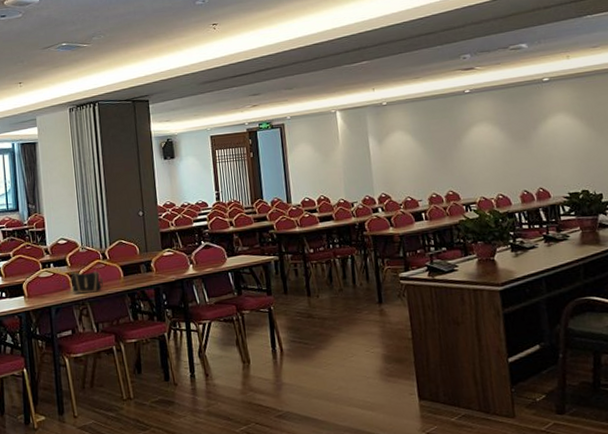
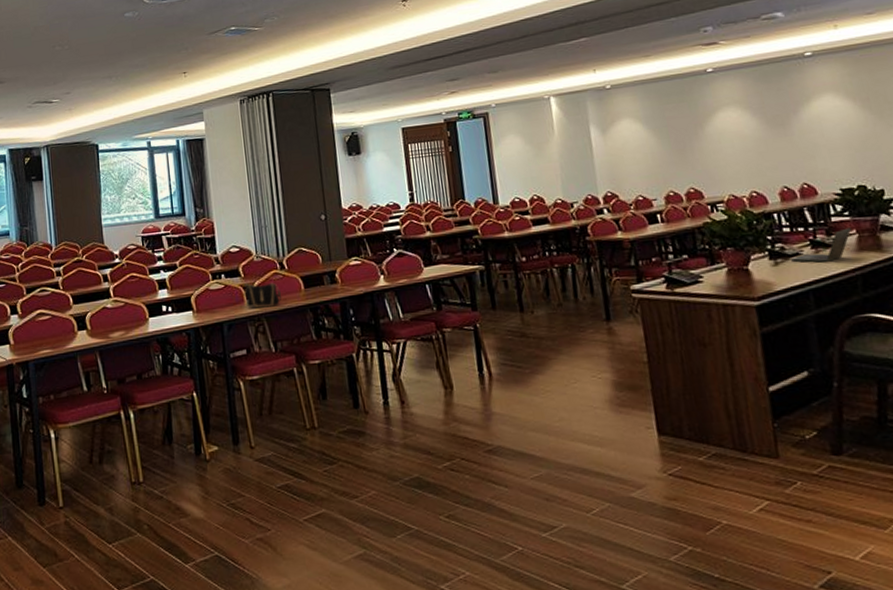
laptop: none [529,225,576,255] -> present [791,227,851,264]

